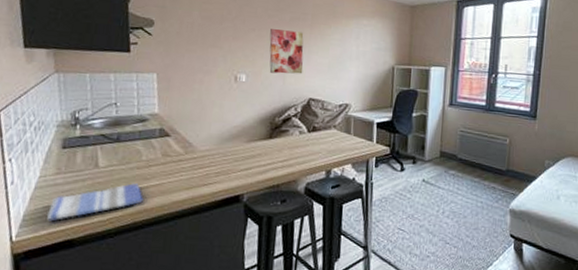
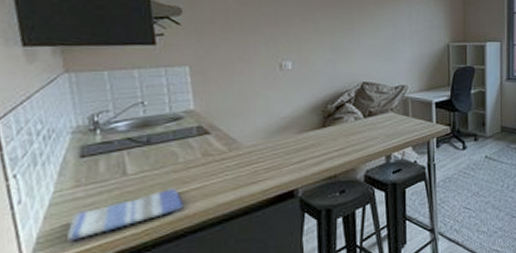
wall art: present [269,28,304,74] -> none [315,10,354,59]

